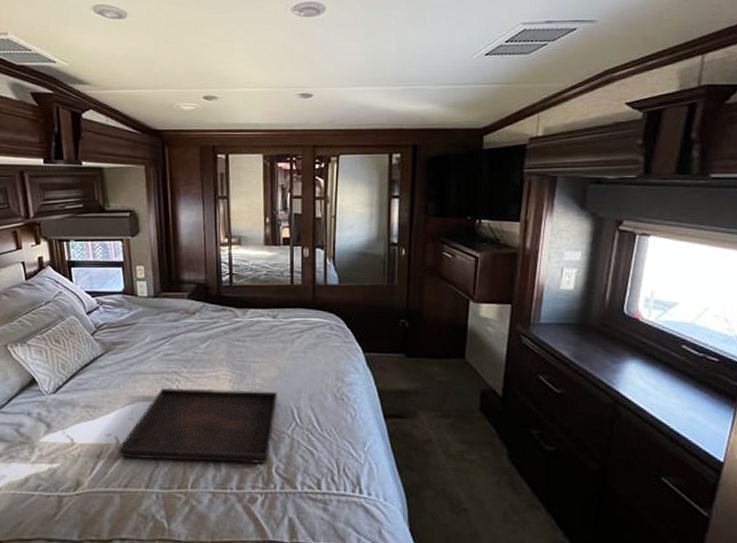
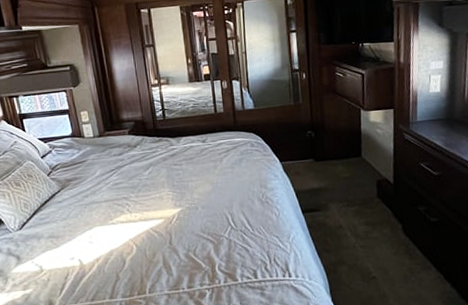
serving tray: present [118,388,277,465] -> none [82,203,214,276]

